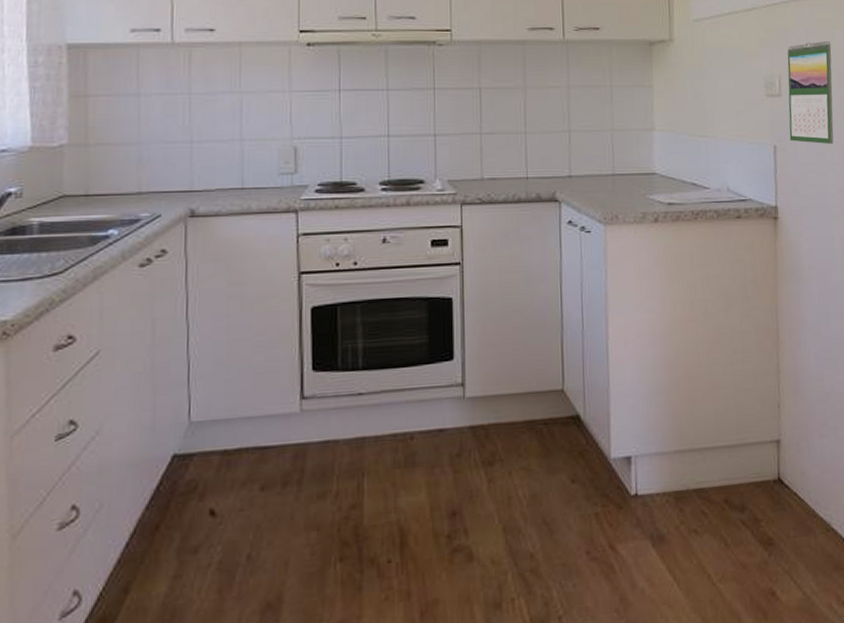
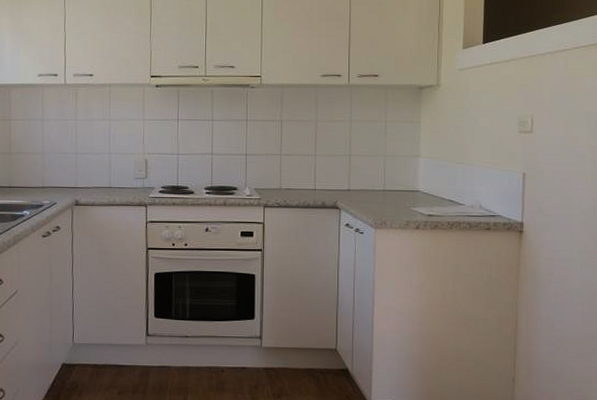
calendar: present [787,41,834,144] -> none [538,88,582,174]

